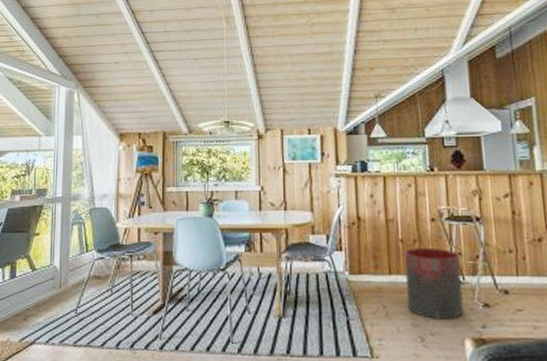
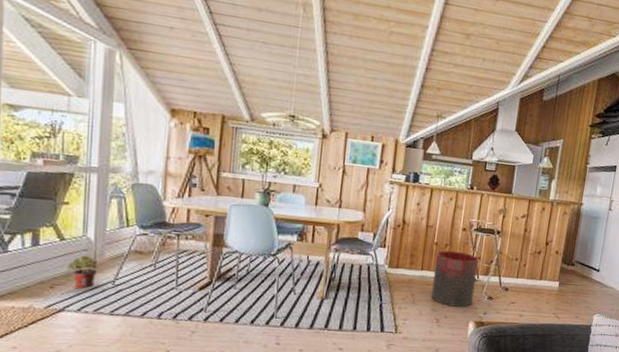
potted plant: none [37,284,65,318] -> present [67,255,100,288]

